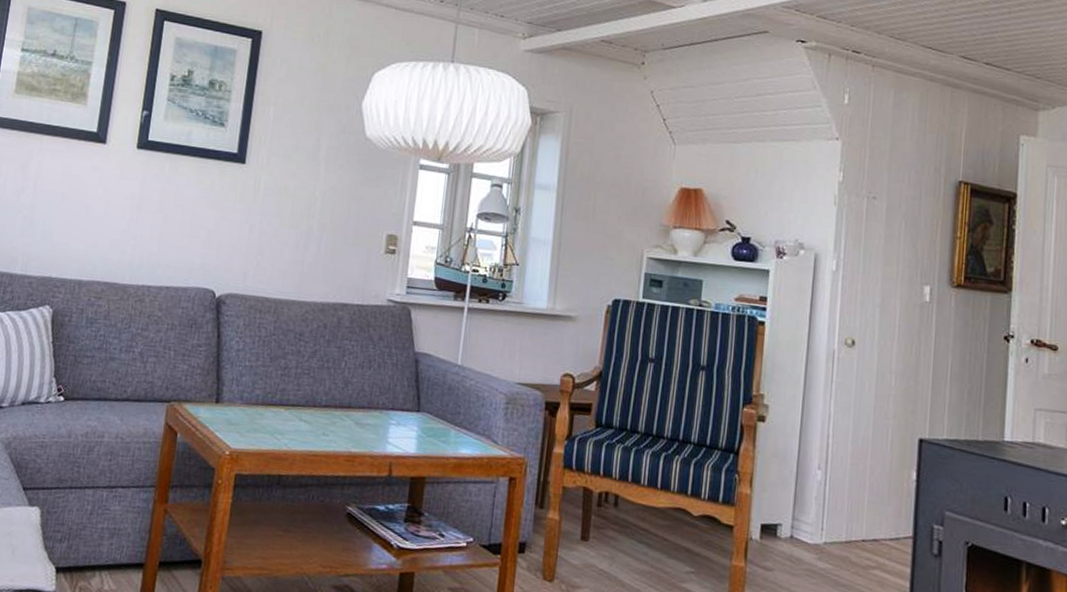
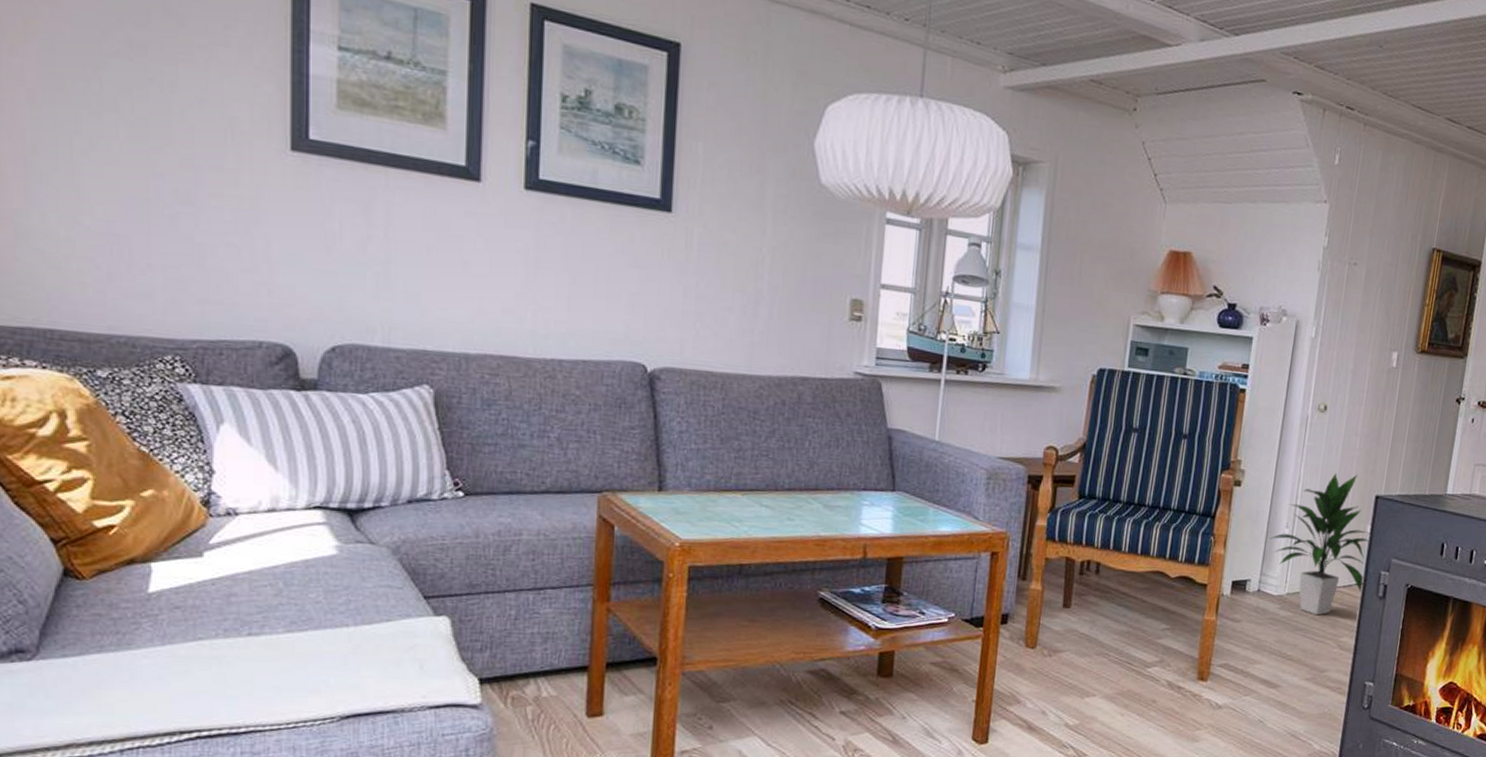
indoor plant: none [801,412,916,571] -> present [1271,473,1369,616]

